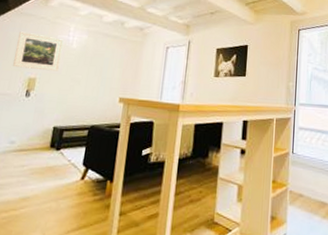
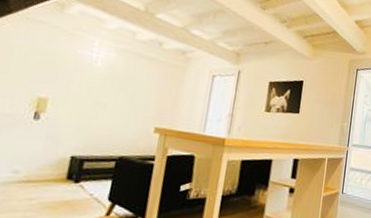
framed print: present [13,31,65,71] -> none [16,40,86,93]

